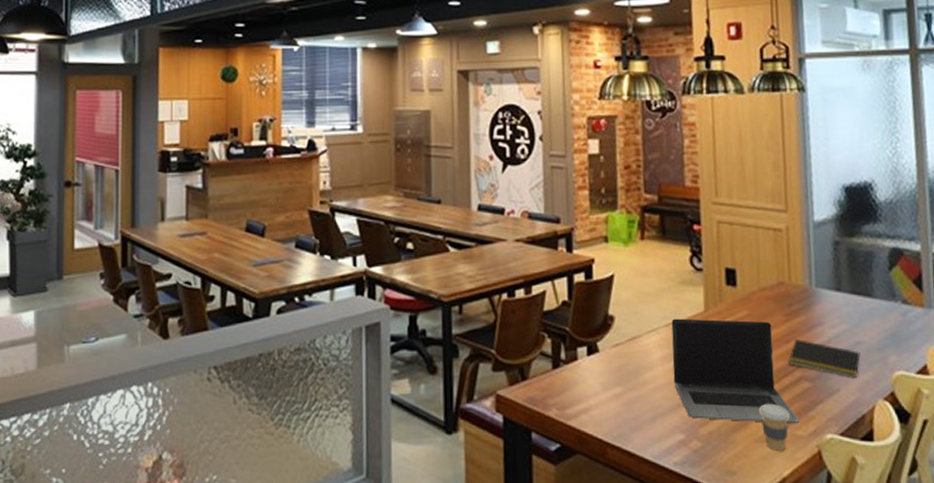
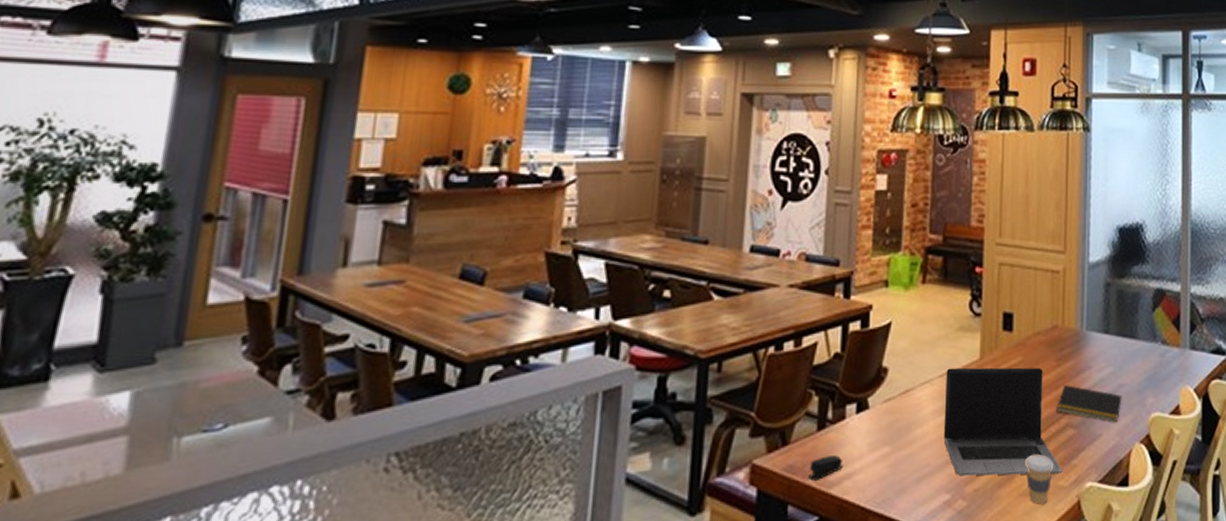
stapler: none [548,392,579,412] -> present [808,455,843,481]

